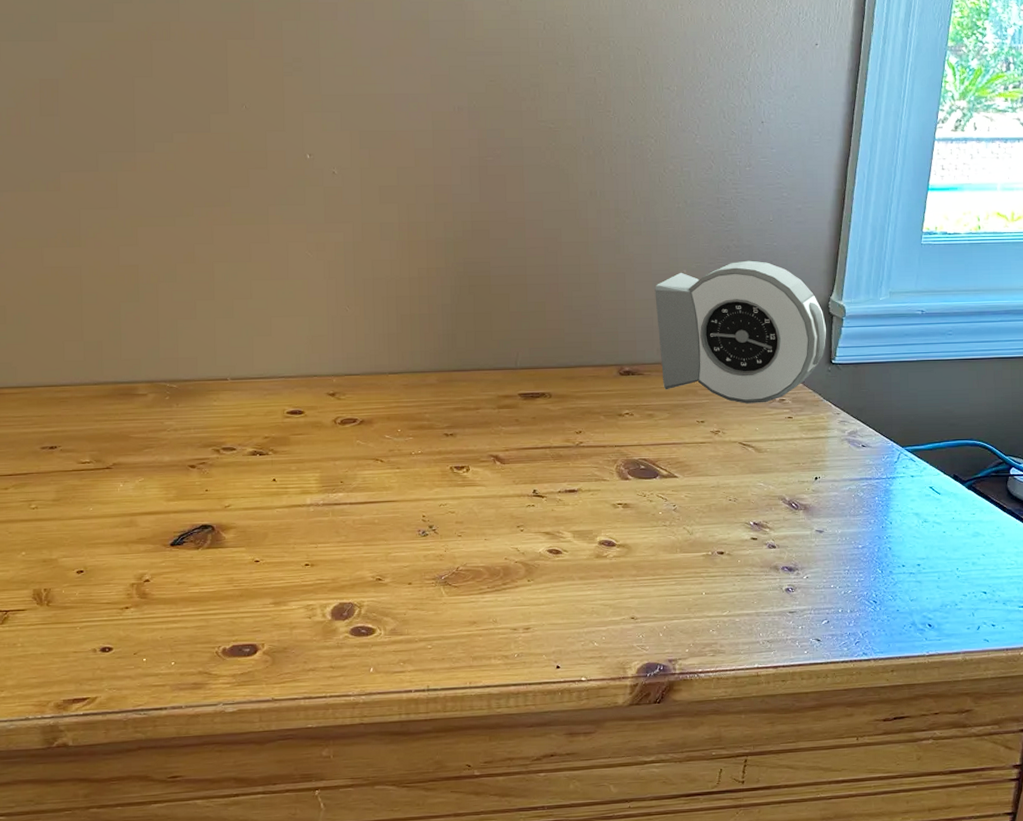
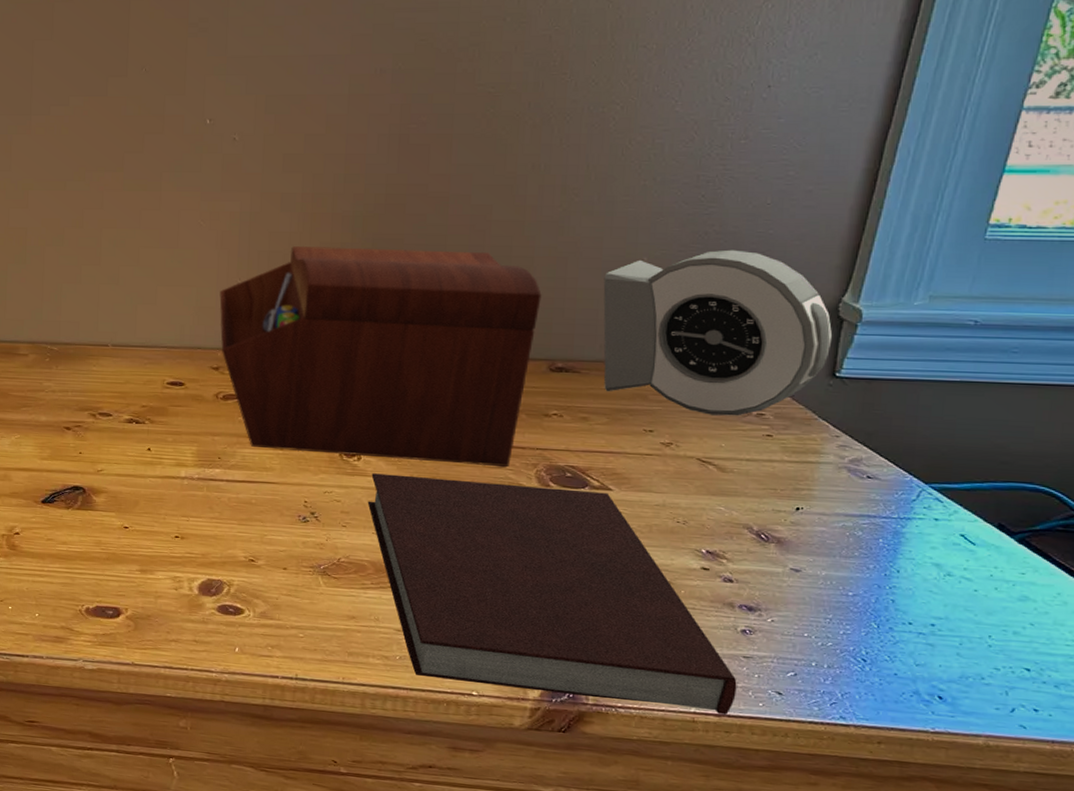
sewing box: none [331,270,608,469] -> present [219,245,542,467]
notebook: none [478,480,787,670] -> present [367,473,737,715]

